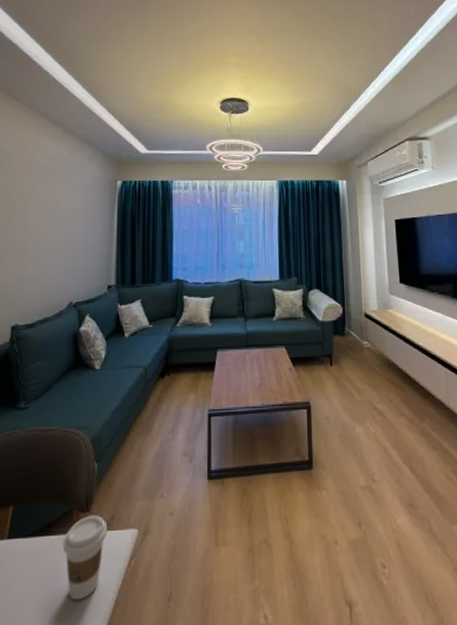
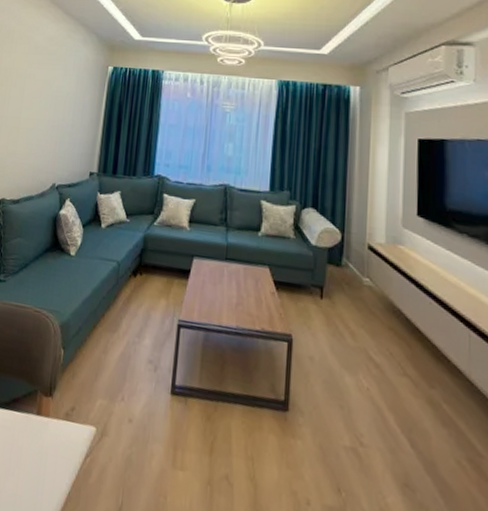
coffee cup: present [62,515,108,601] -> none [24,400,68,483]

